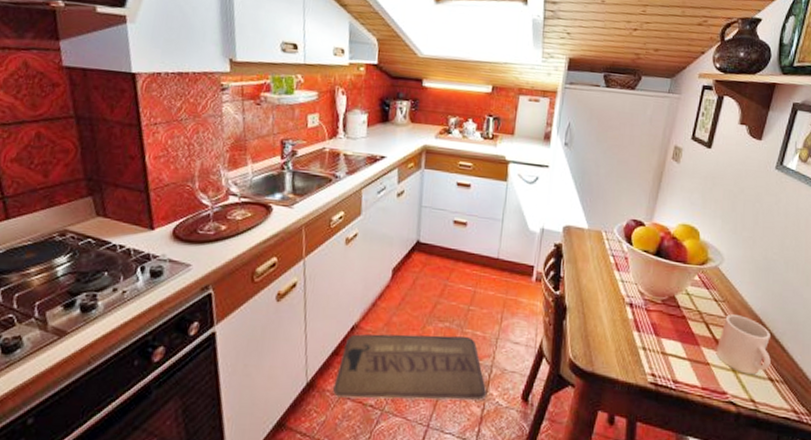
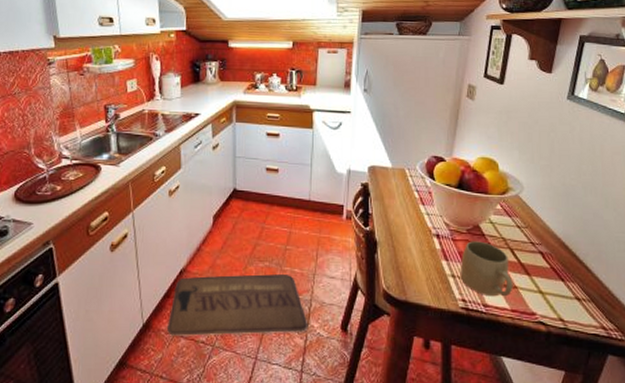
mug: none [651,312,706,374] -> present [460,241,513,297]
cup: present [716,314,771,375] -> none [522,239,576,295]

